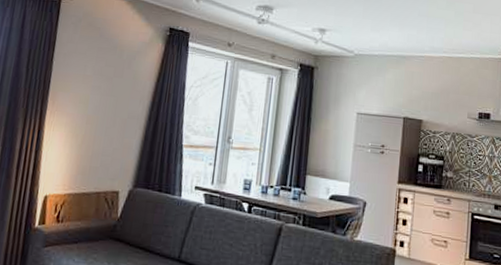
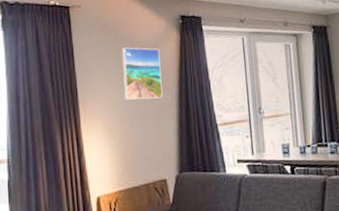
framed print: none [95,48,141,107] -> present [121,47,163,100]

